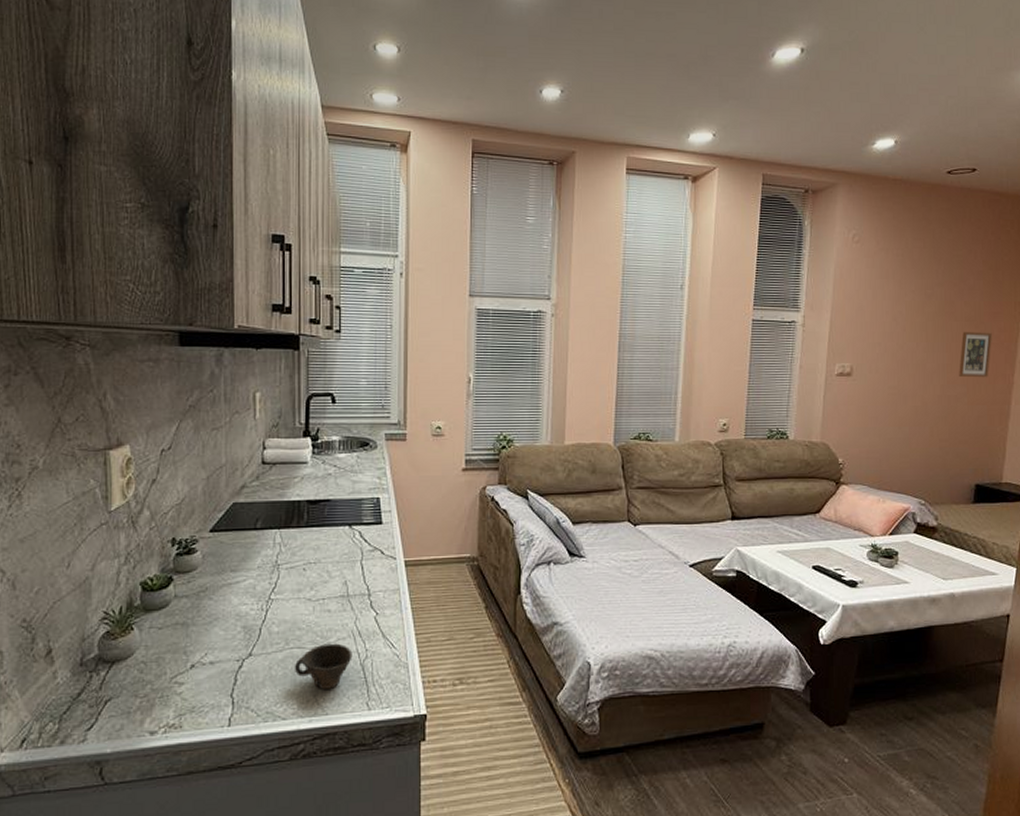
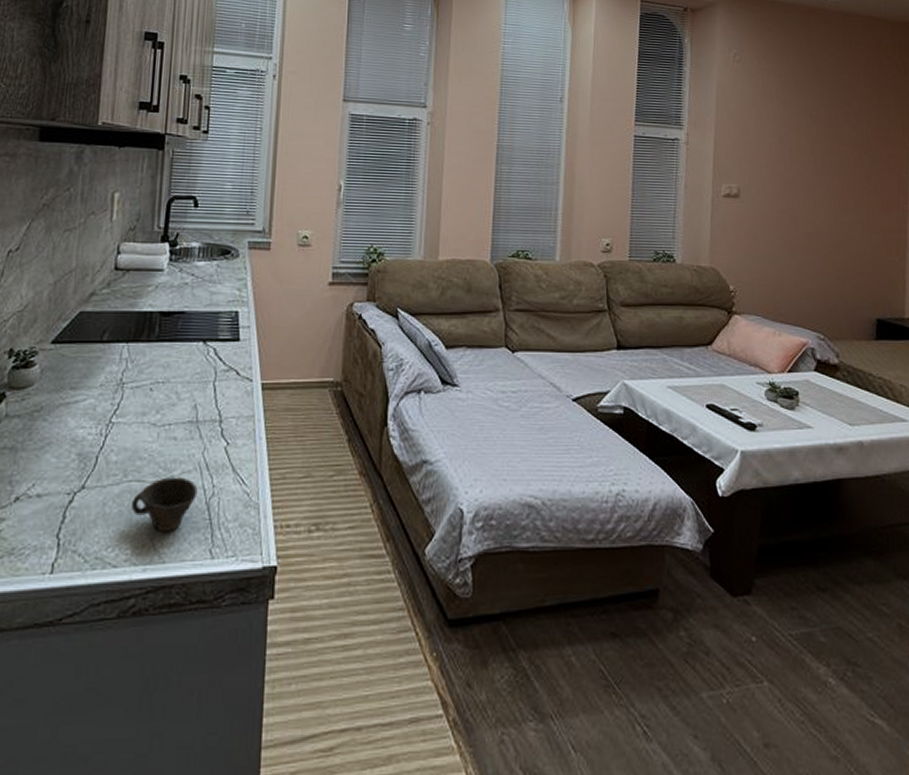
picture frame: present [959,331,992,378] -> none [850,155,883,205]

